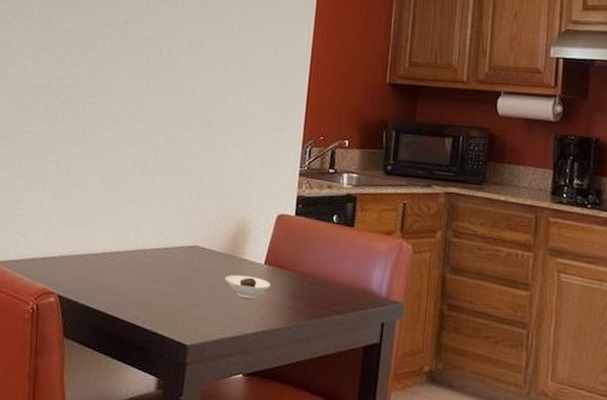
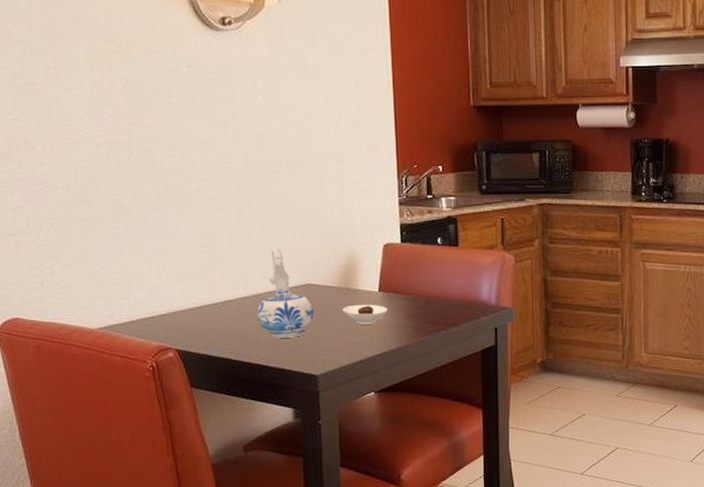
ceramic pitcher: none [140,203,197,301] -> present [256,246,314,338]

